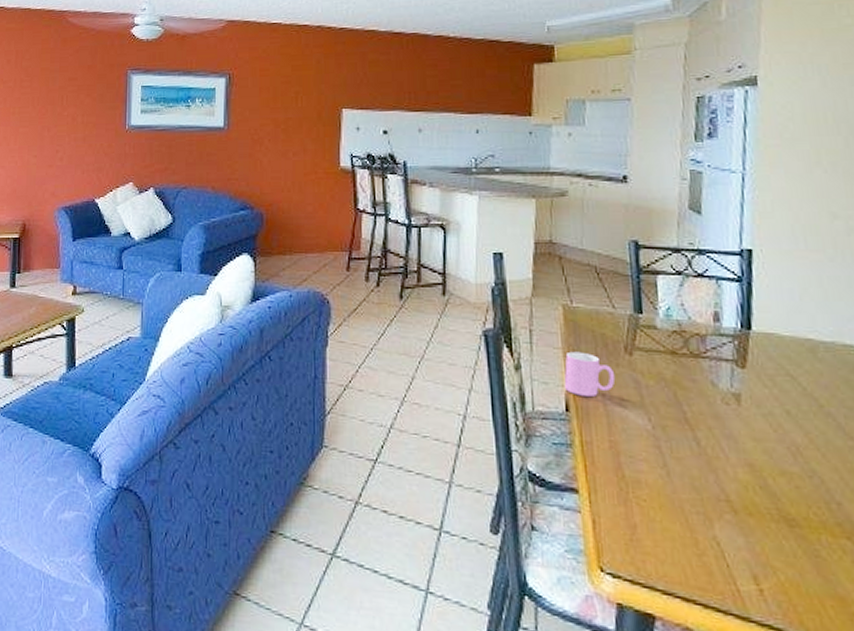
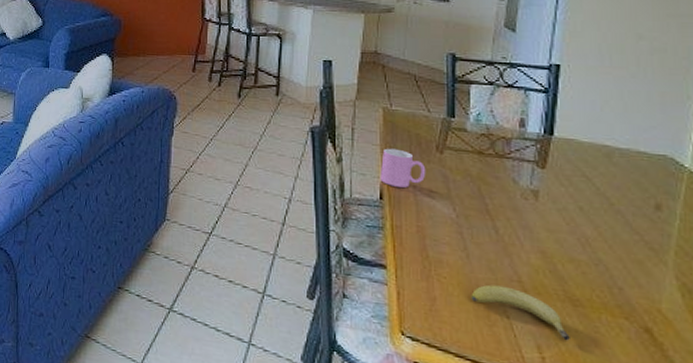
fruit: none [675,506,789,569] -> present [471,284,570,341]

